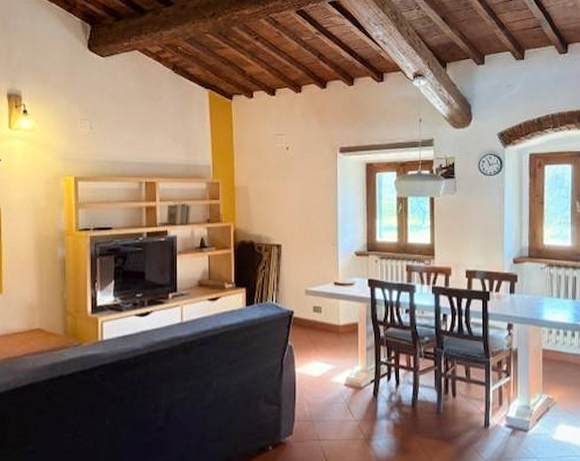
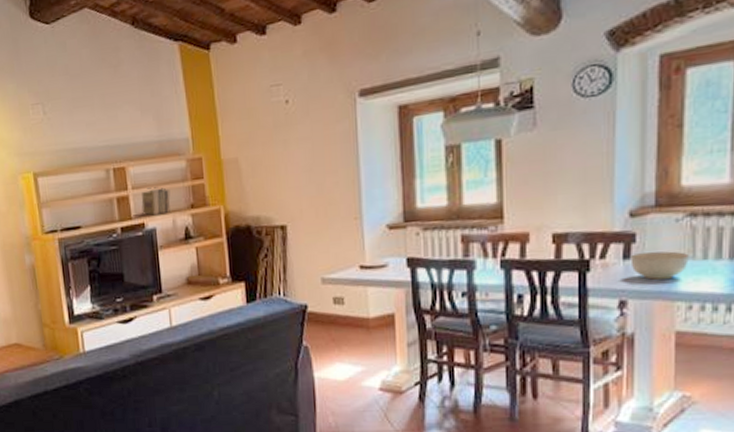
bowl: none [514,290,549,310] -> present [630,251,689,280]

